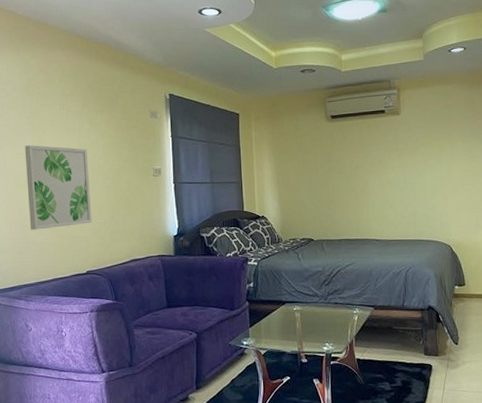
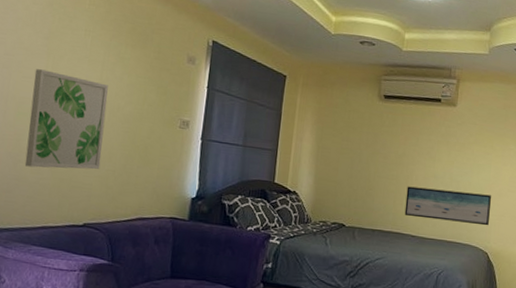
wall art: none [365,191,448,223] -> present [404,186,491,226]

